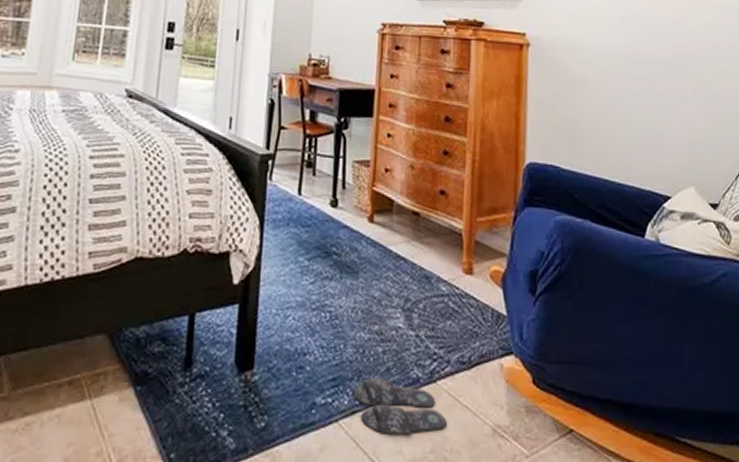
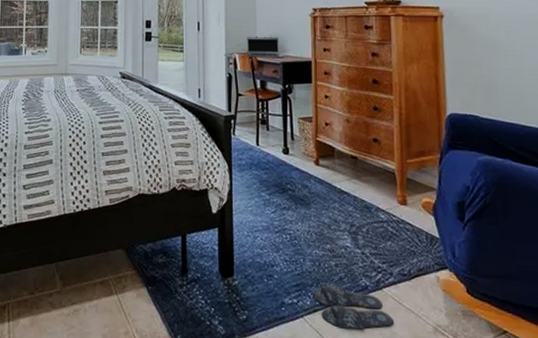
laptop: none [296,53,342,84] -> present [246,37,284,59]

